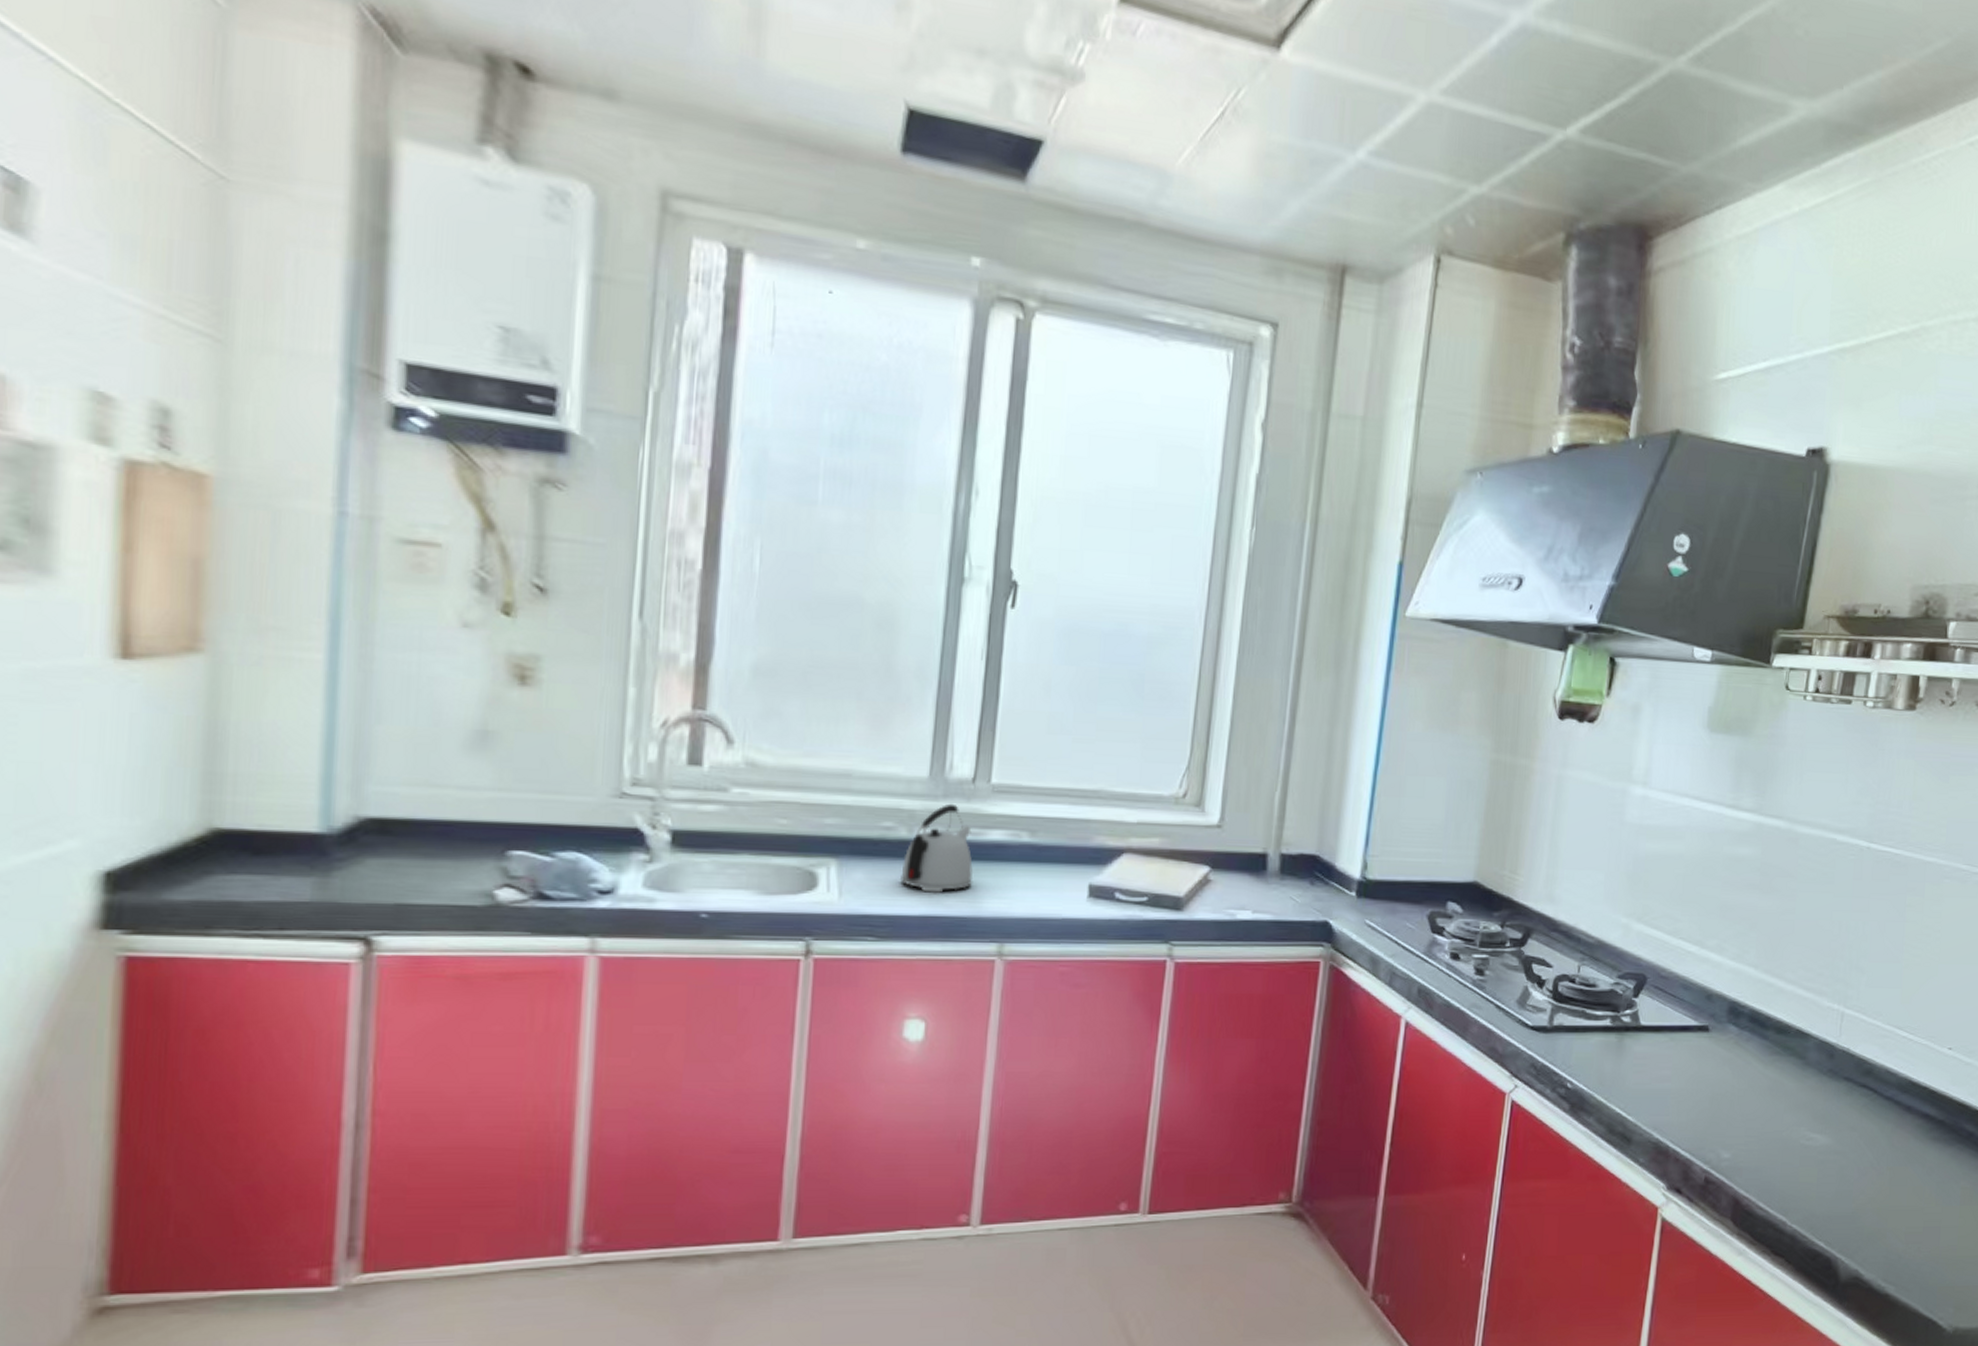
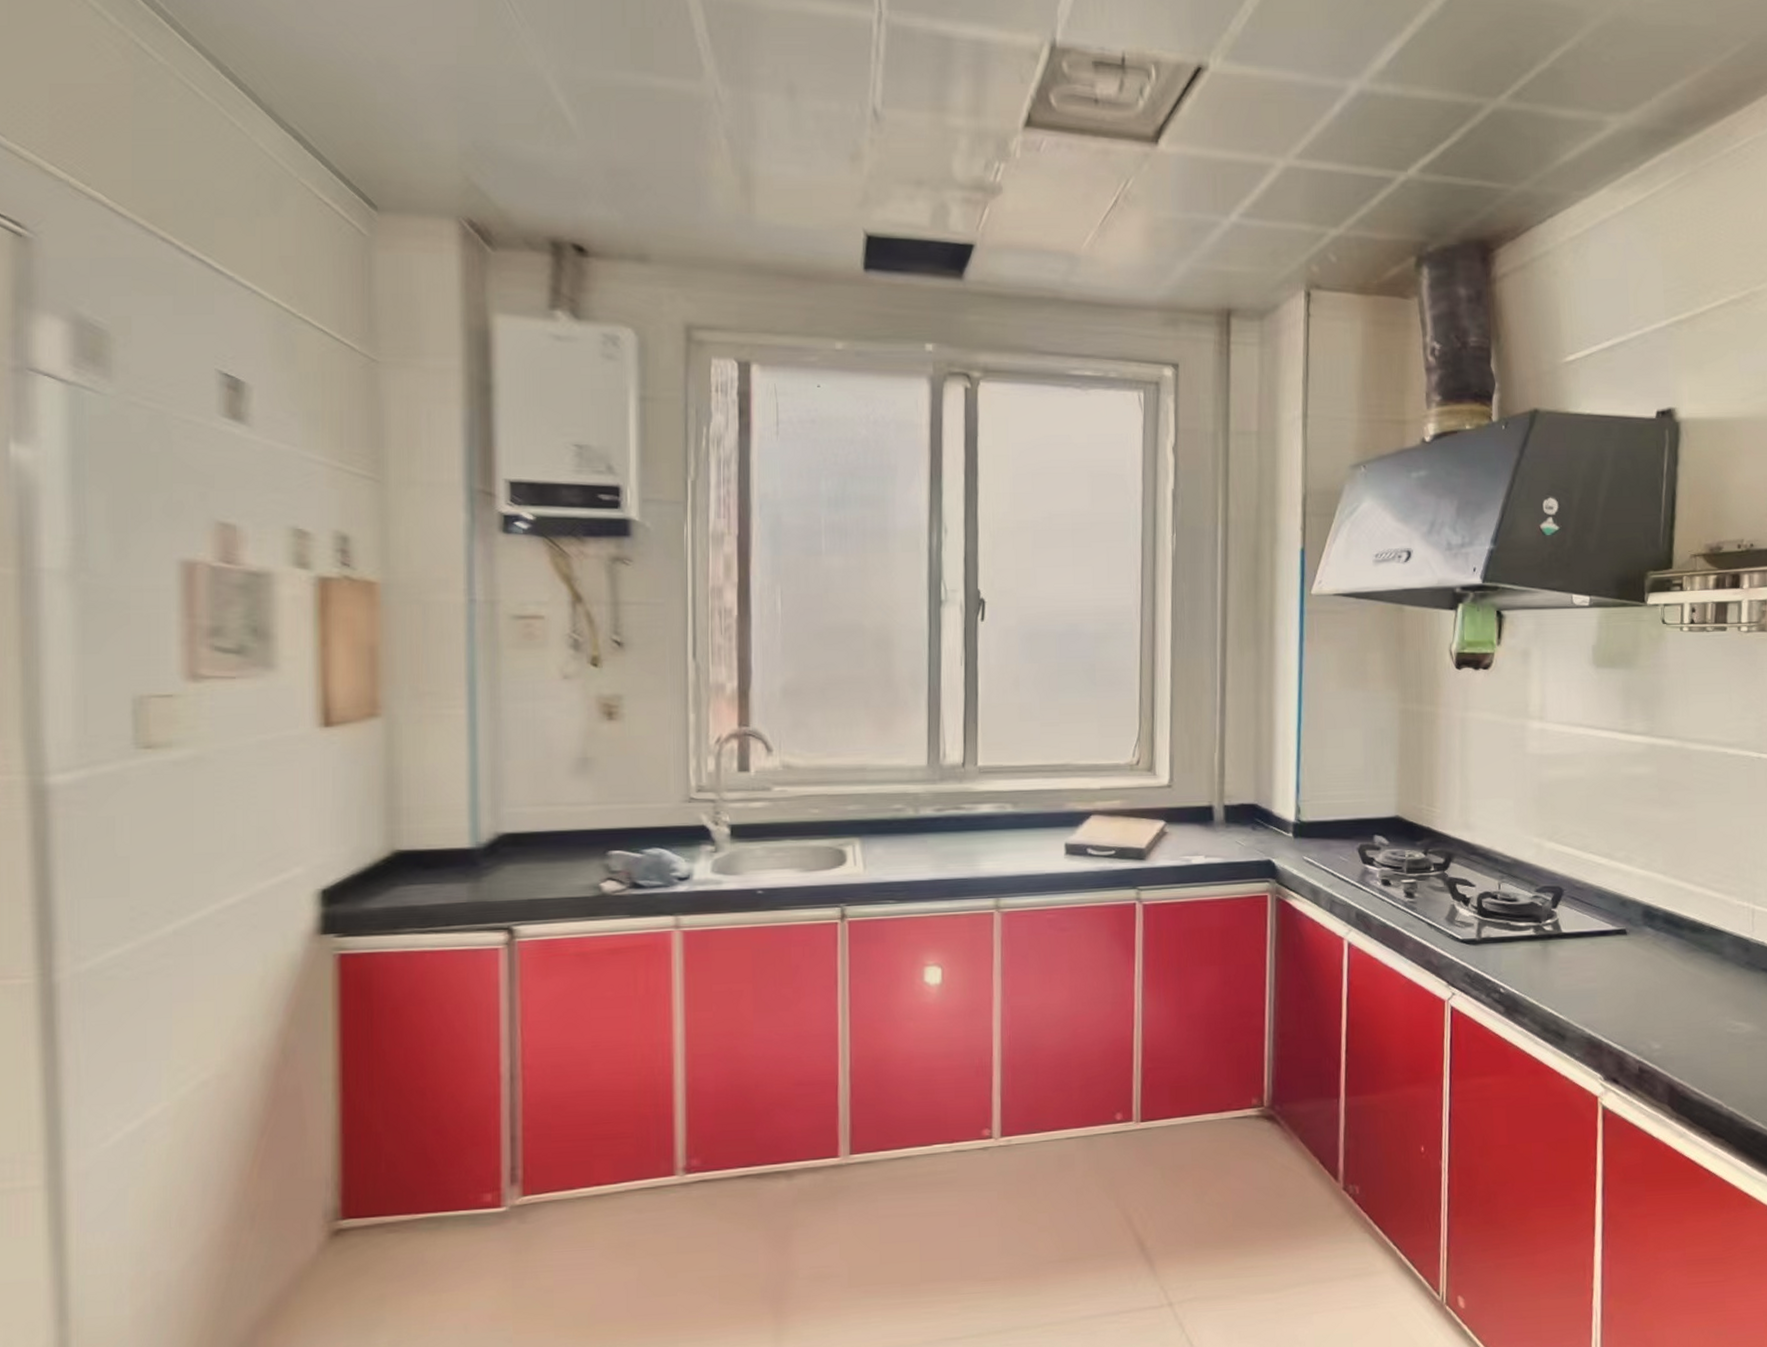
kettle: present [900,803,973,893] -> none [911,785,969,860]

